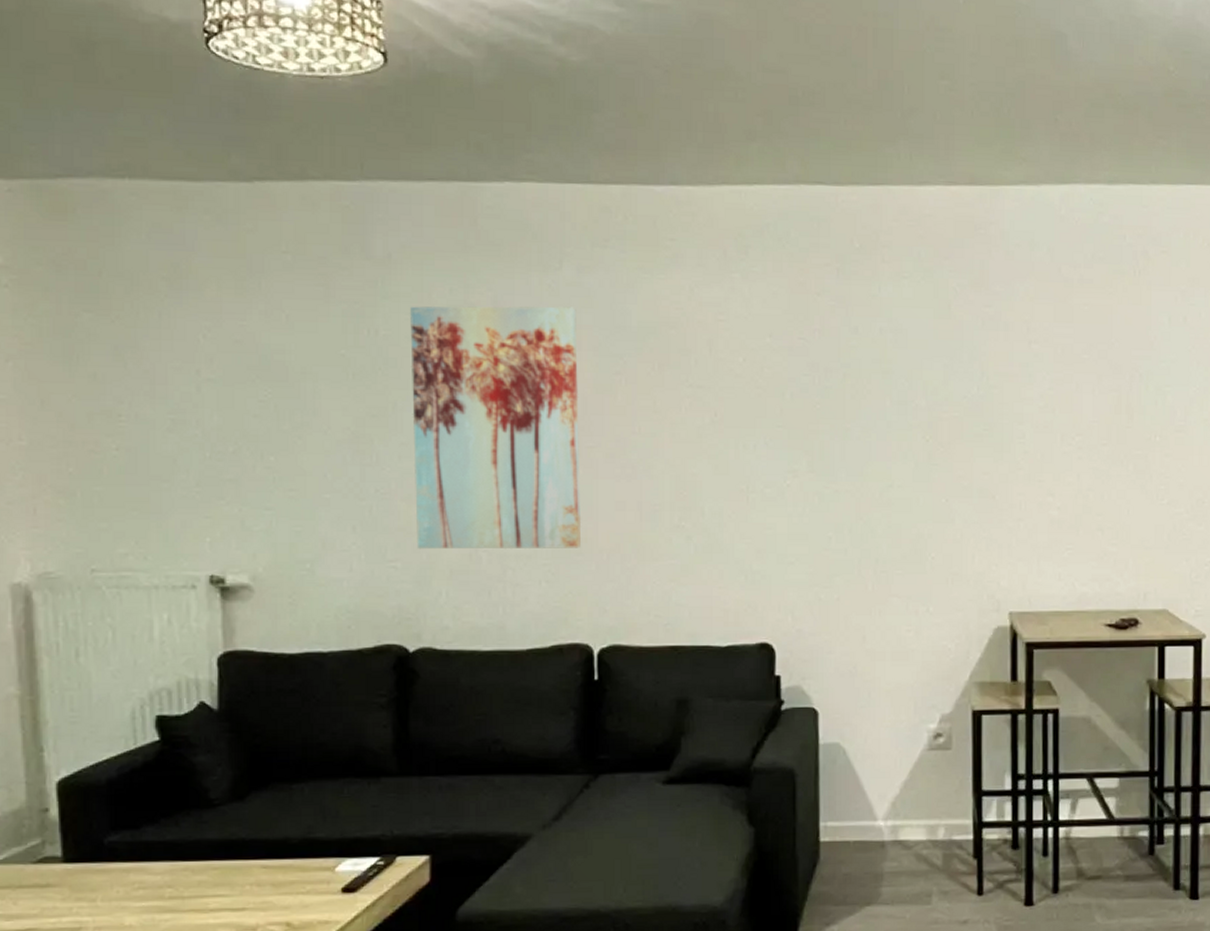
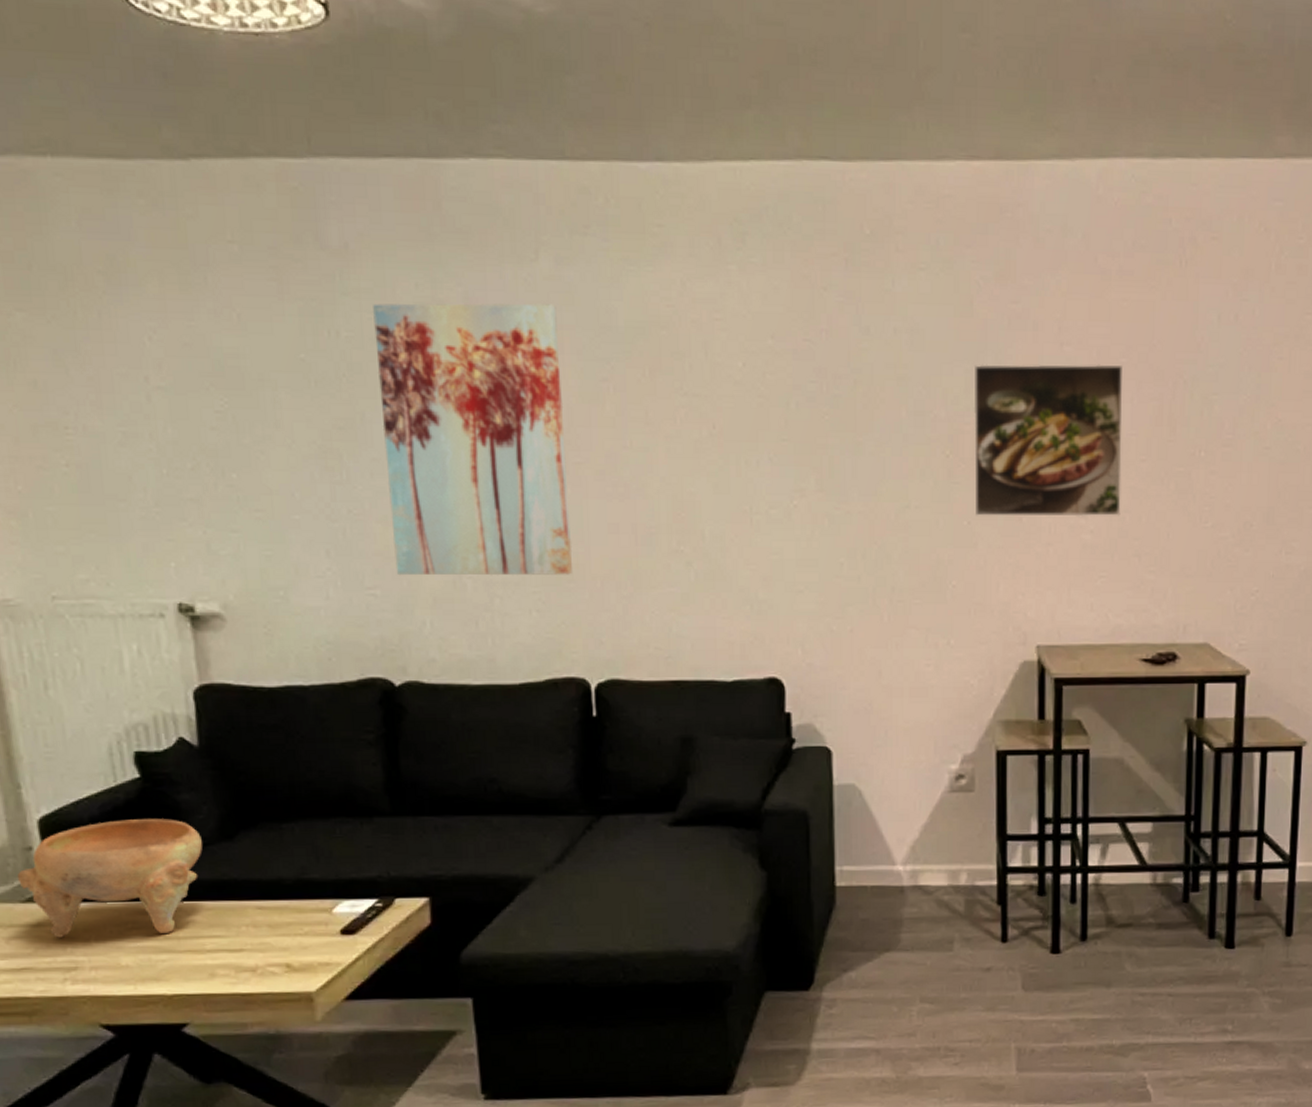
decorative bowl: none [30,780,214,898] -> present [16,819,203,938]
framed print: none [951,359,1085,495] -> present [973,364,1123,517]

